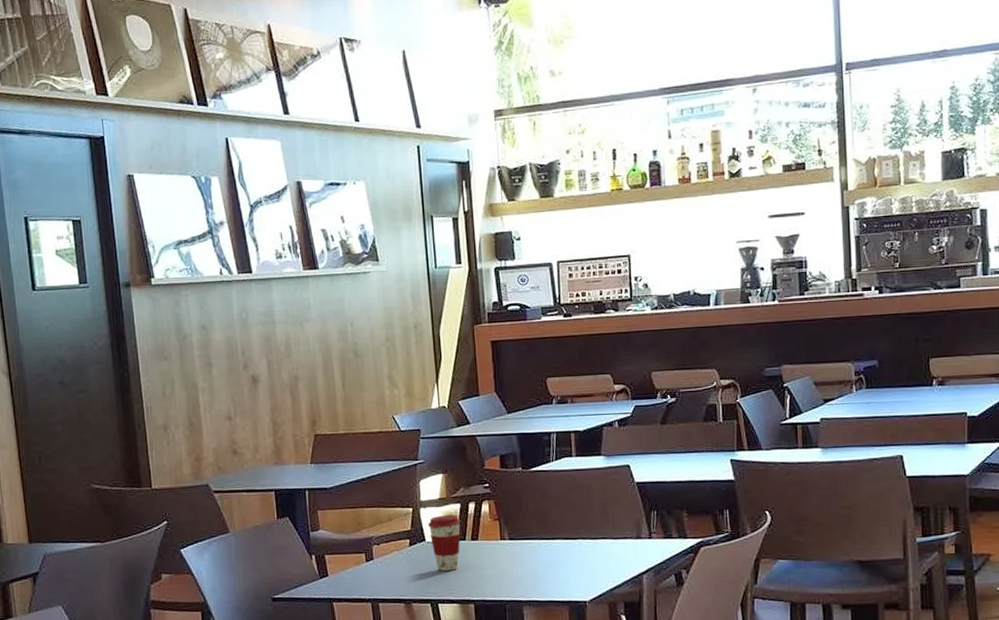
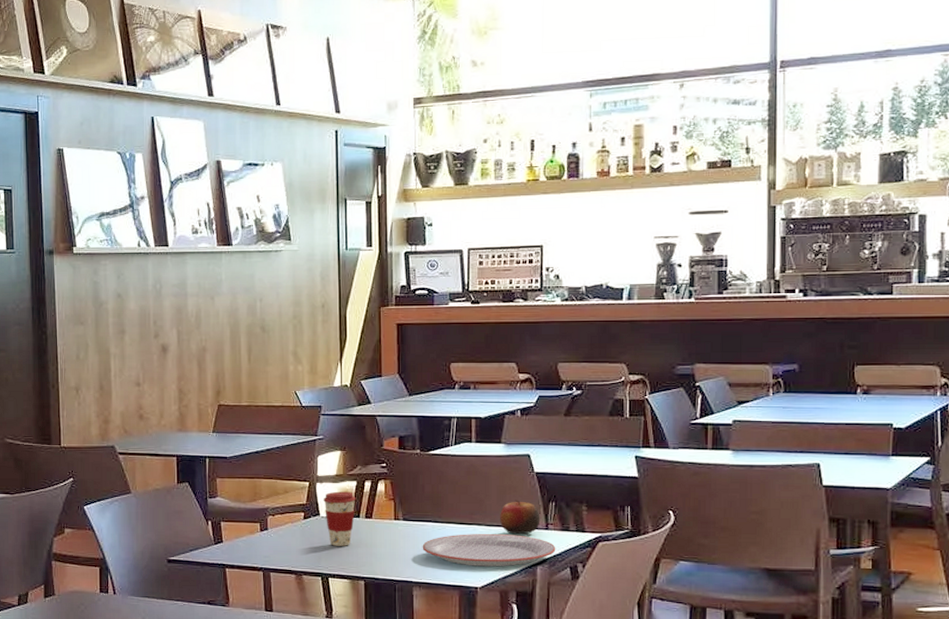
plate: none [529,546,660,581] -> present [422,533,556,567]
apple: none [604,511,644,546] -> present [500,500,540,535]

